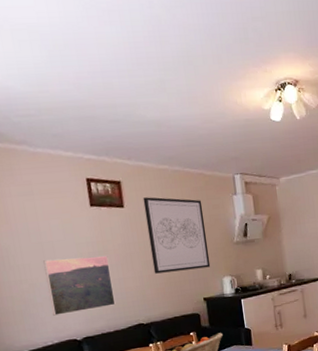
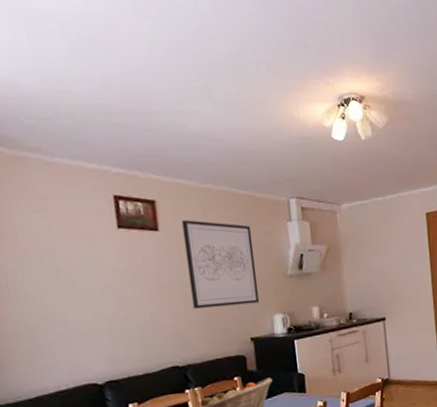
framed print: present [43,255,116,316] -> none [58,285,146,355]

